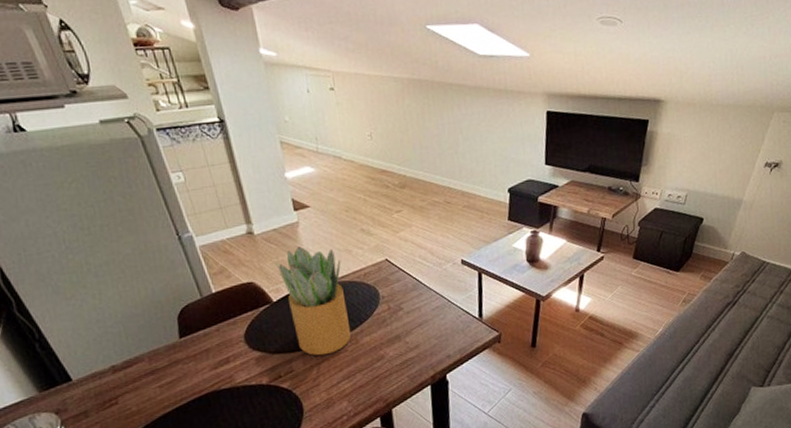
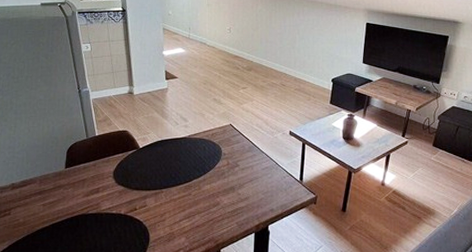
potted plant: present [275,246,352,356] -> none [146,107,196,196]

